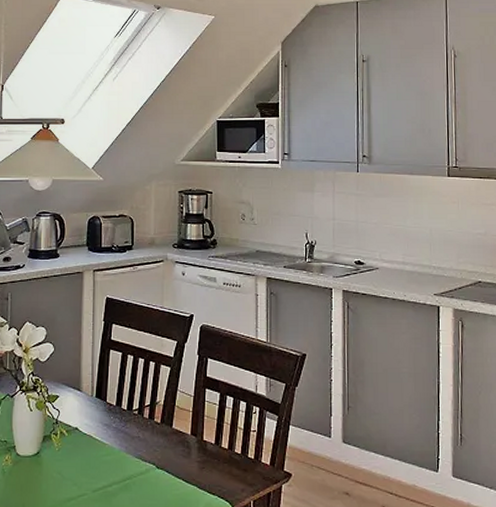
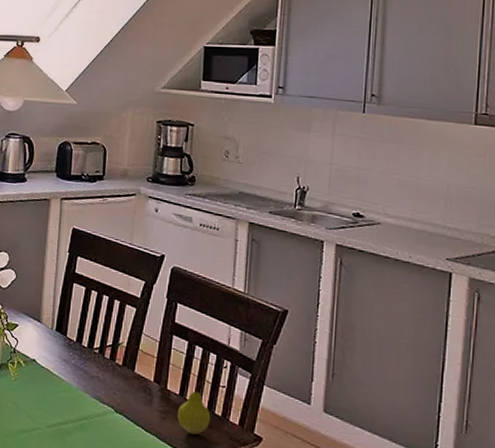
fruit: none [214,428,245,479] -> present [177,380,211,435]

